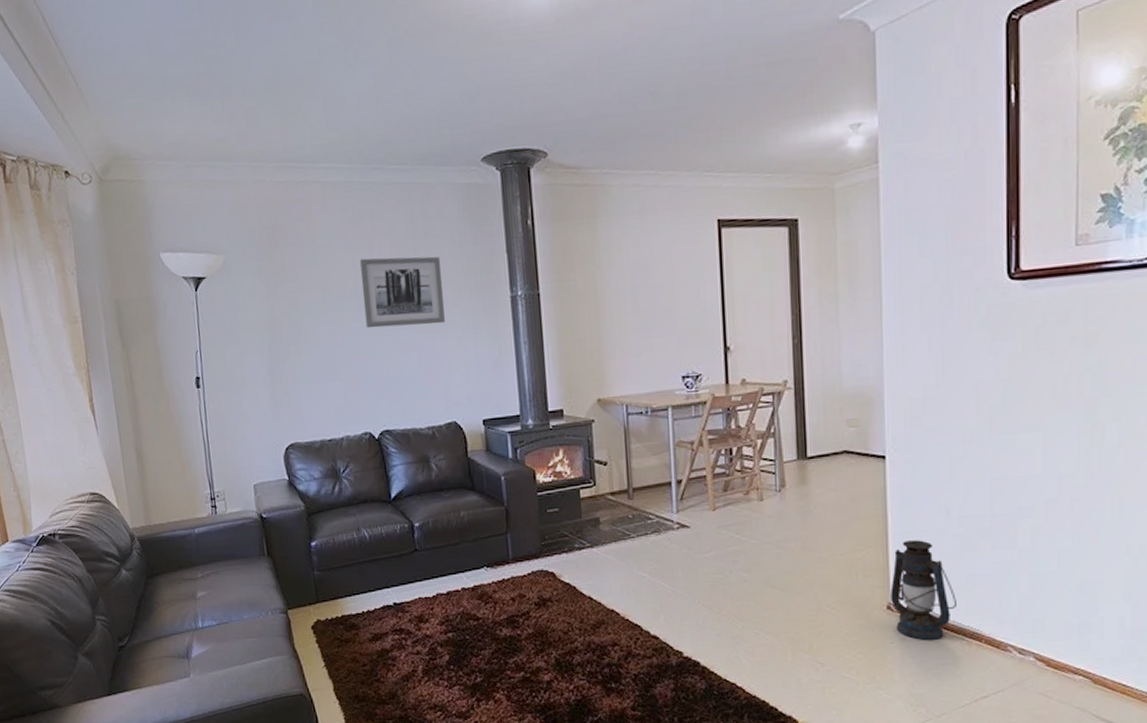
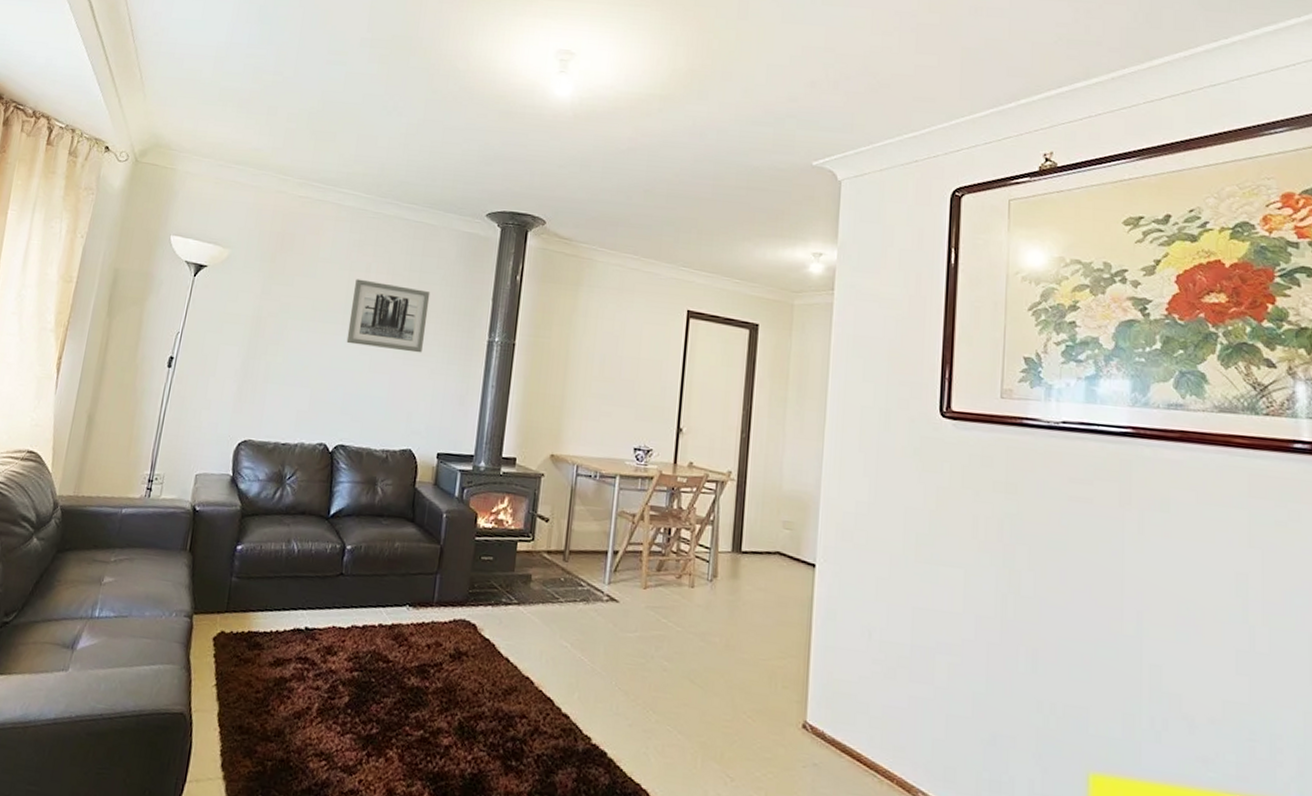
lantern: present [890,540,956,640] -> none [807,656,872,772]

